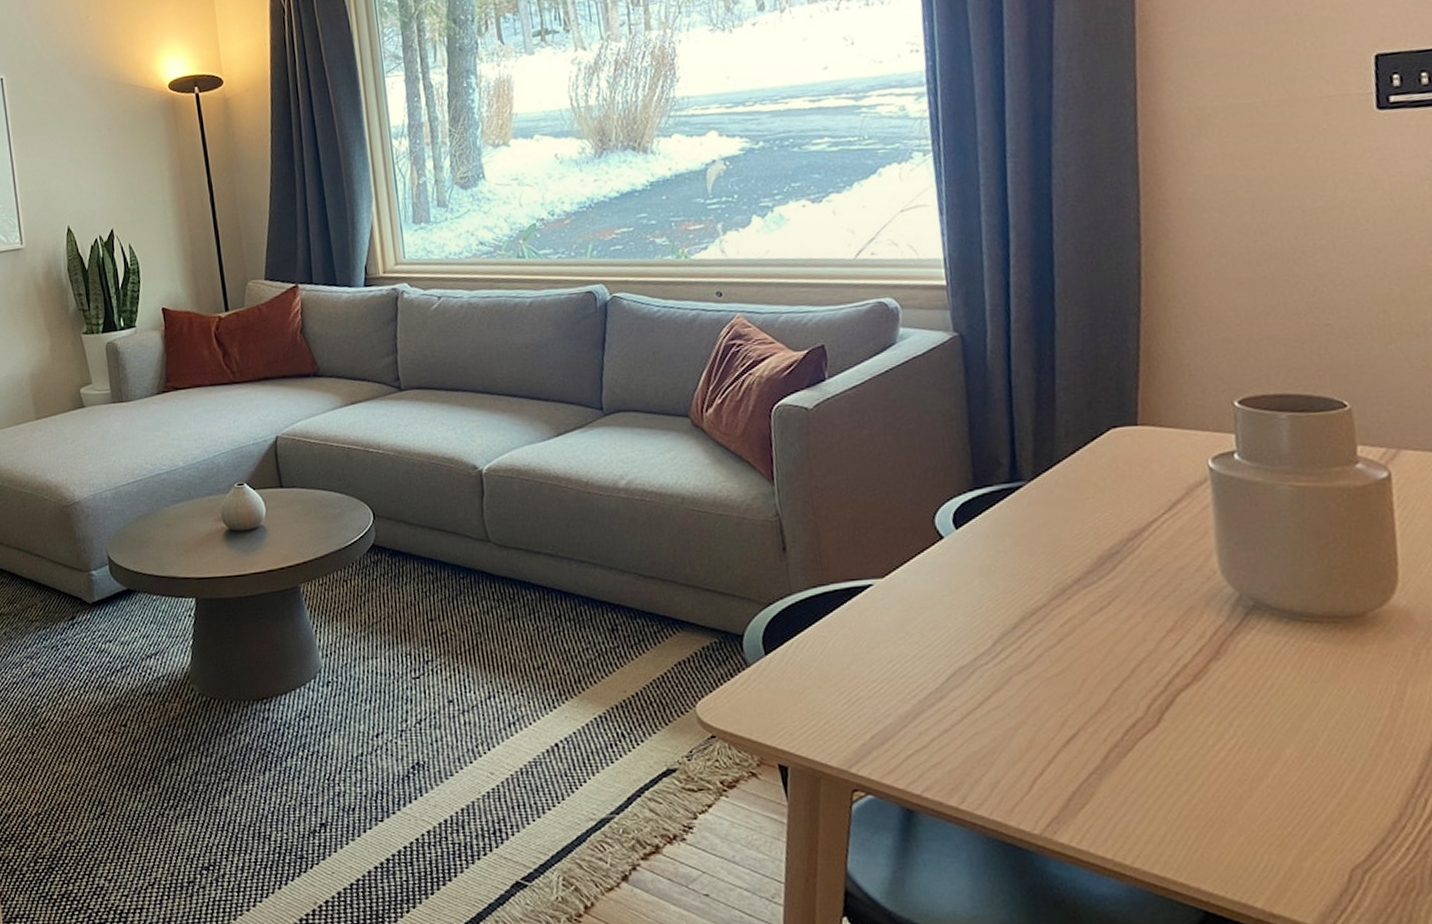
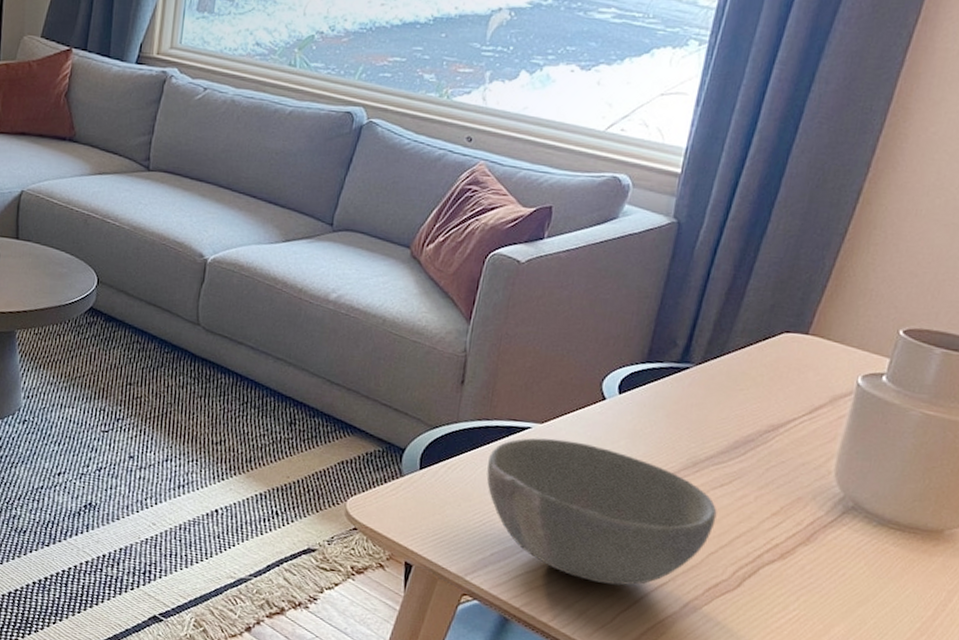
bowl: none [836,591,1108,748] -> present [486,438,717,586]

